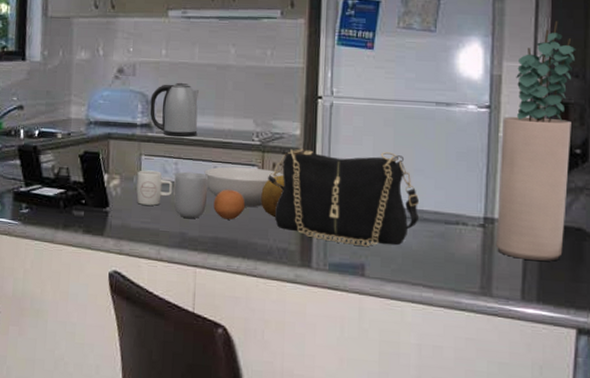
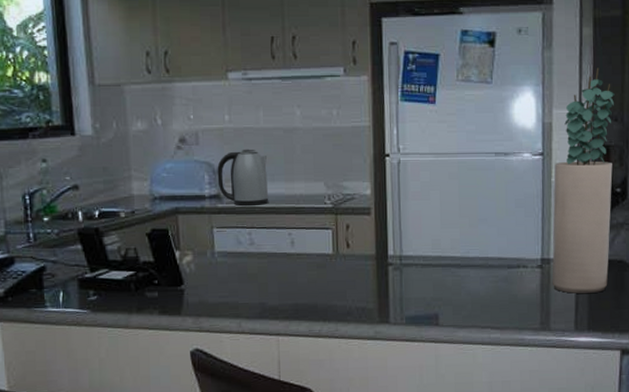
mug: present [136,170,173,206] -> none [211,243,249,279]
cup: present [173,171,209,218] -> none [249,240,285,288]
bowl: present [204,166,283,208] -> none [279,231,357,271]
fruit: present [213,189,245,220] -> none [291,254,322,285]
fruit: present [261,175,284,218] -> none [337,236,359,279]
handbag: present [268,147,420,247] -> none [342,205,485,298]

